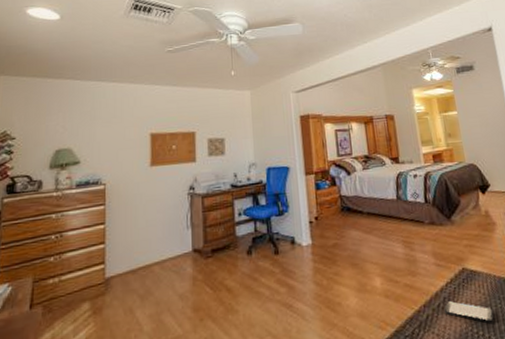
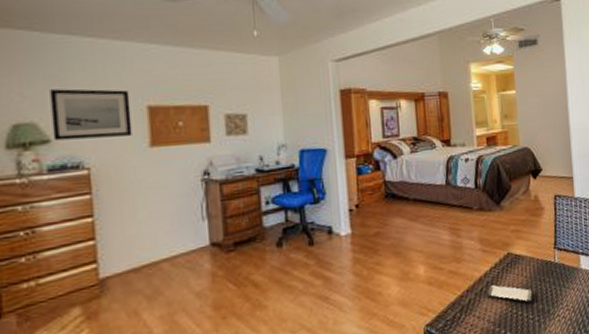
wall art: none [82,121,138,162] -> present [50,89,132,141]

